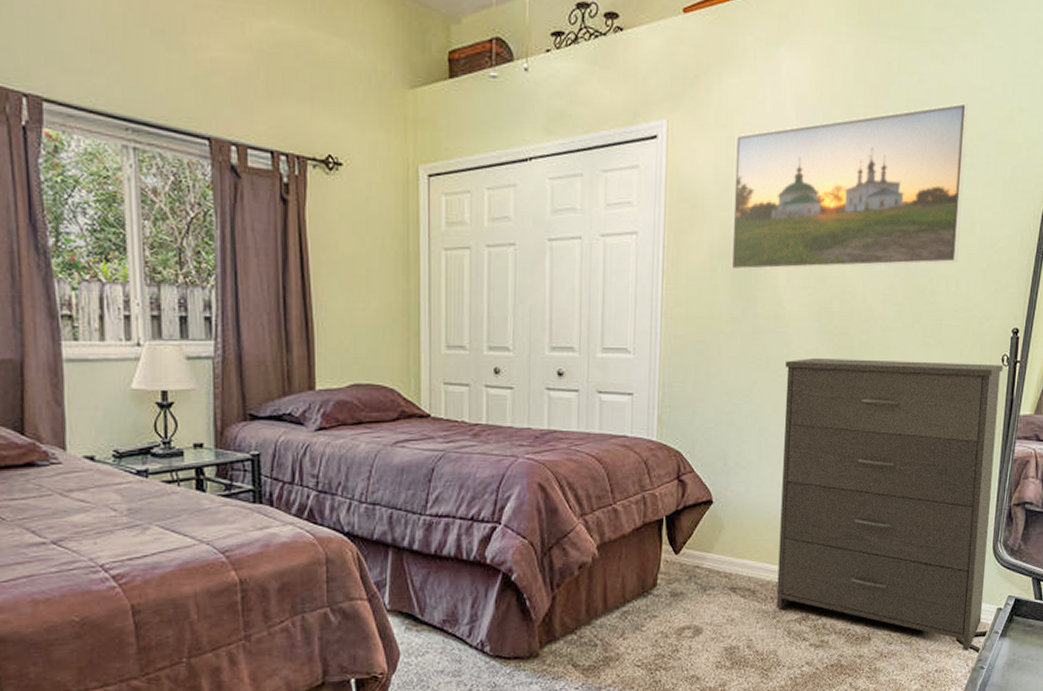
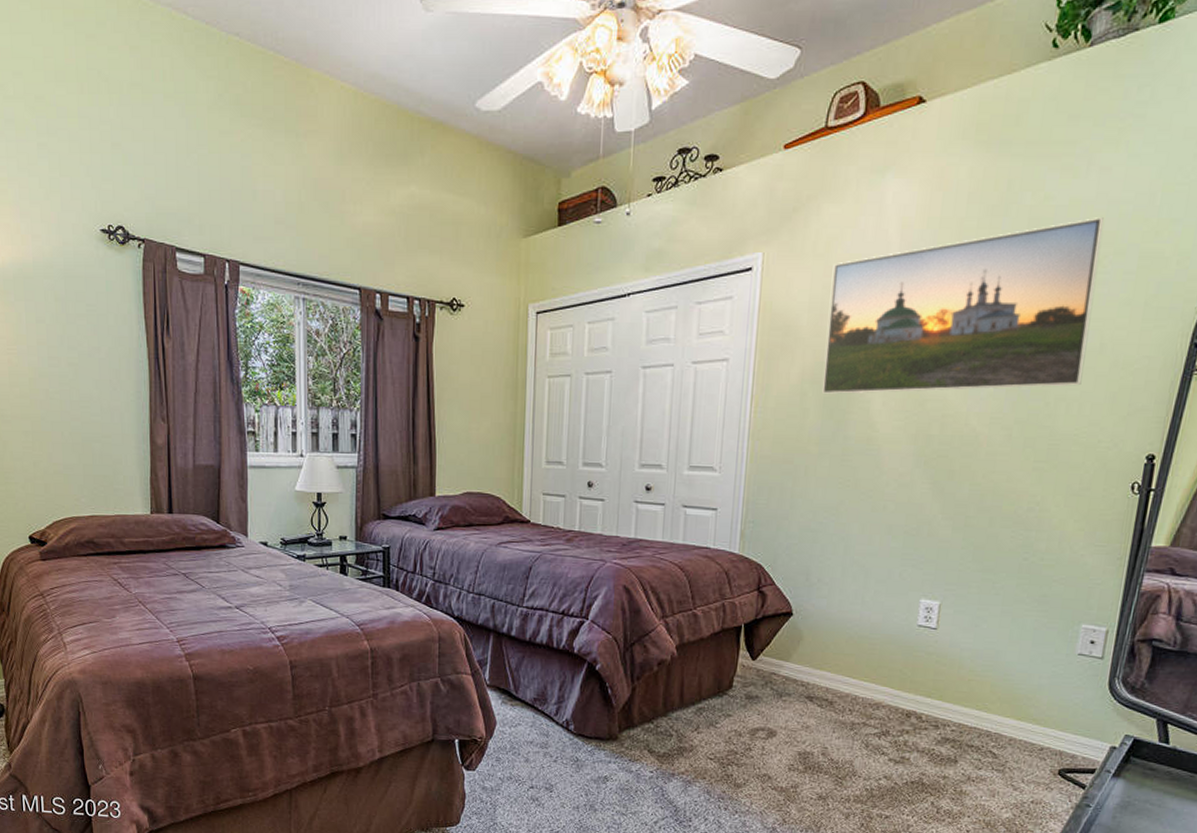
dresser: present [776,357,1004,651] -> none [854,480,1134,787]

